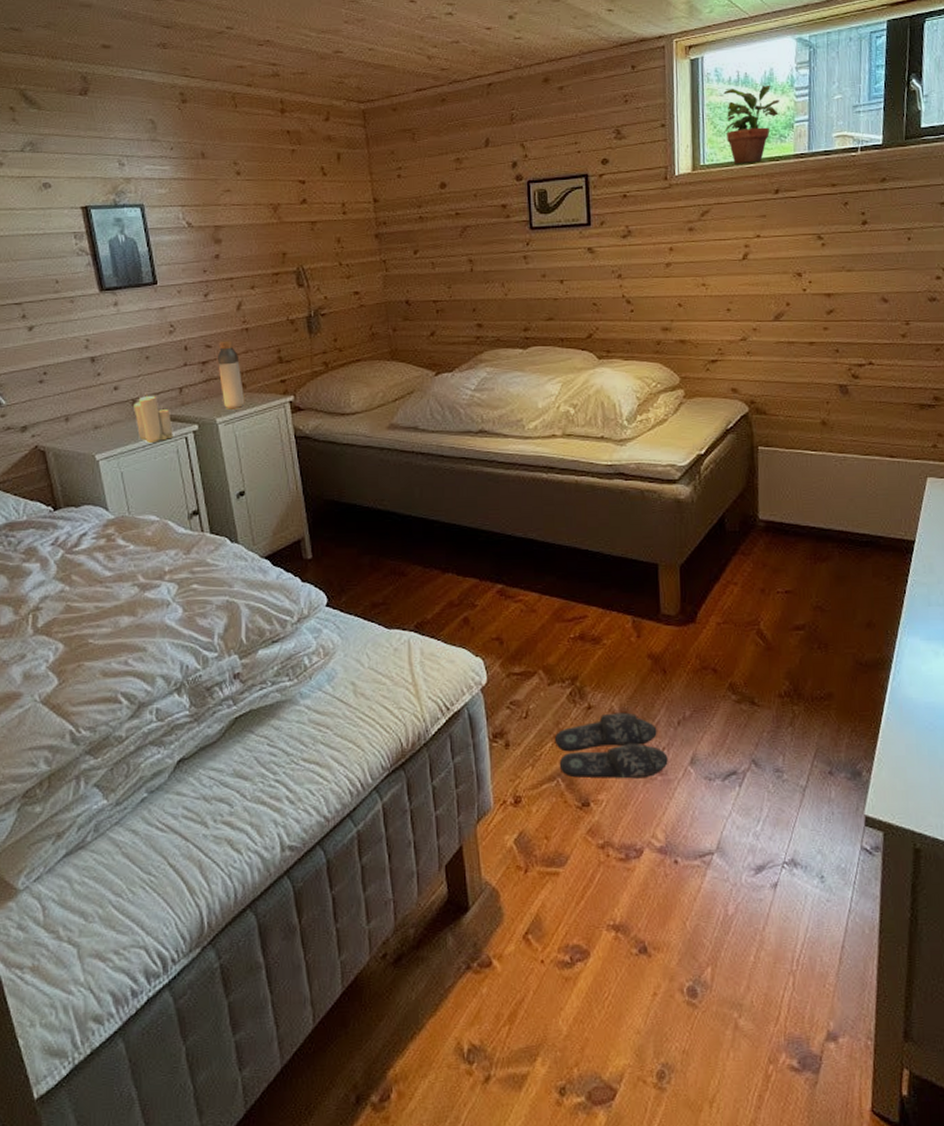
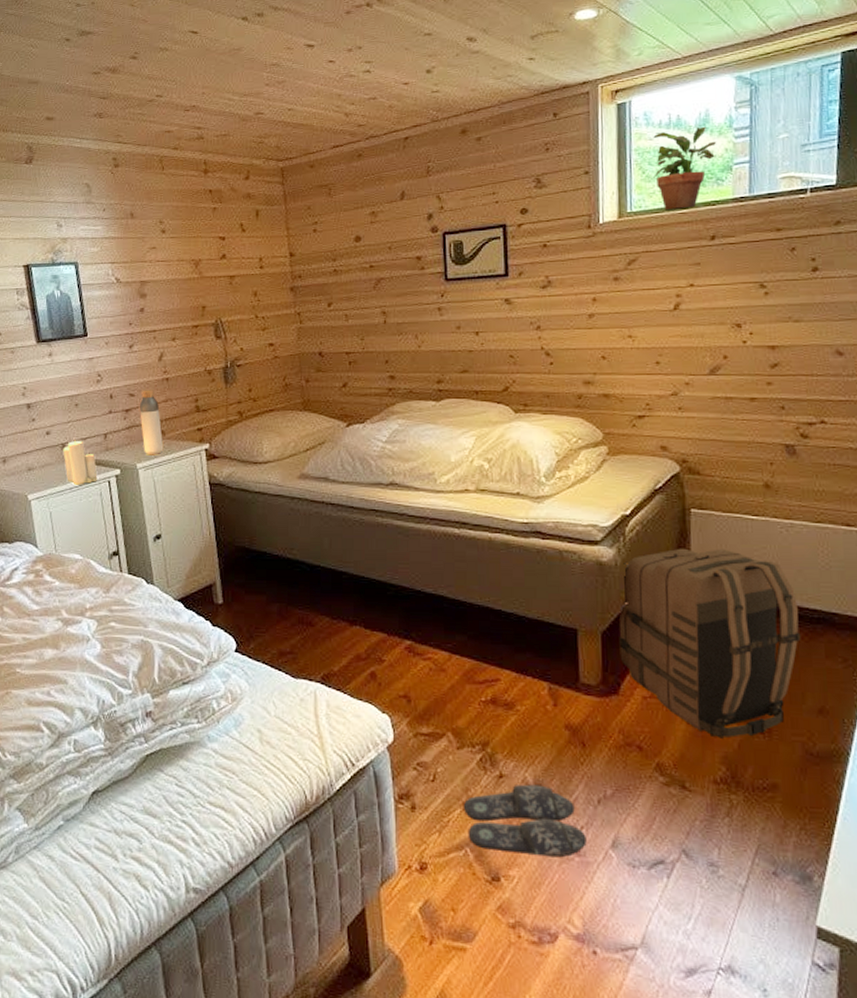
backpack: none [695,482,852,656] -> present [619,548,801,739]

